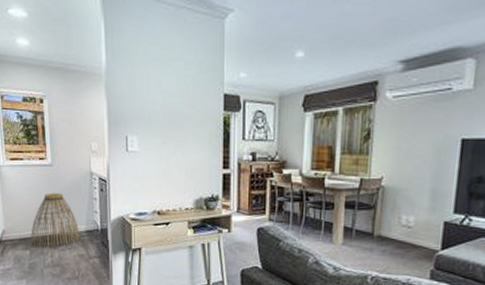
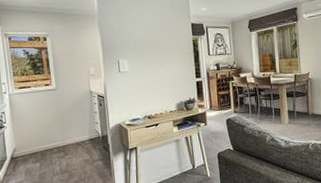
basket: present [30,193,80,247] -> none [40,111,85,158]

